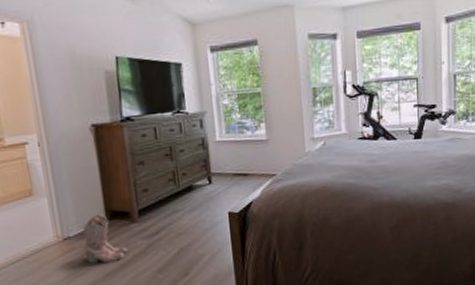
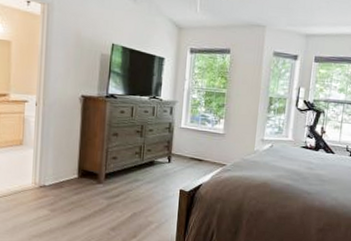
boots: present [83,214,128,264] -> none [55,171,90,214]

